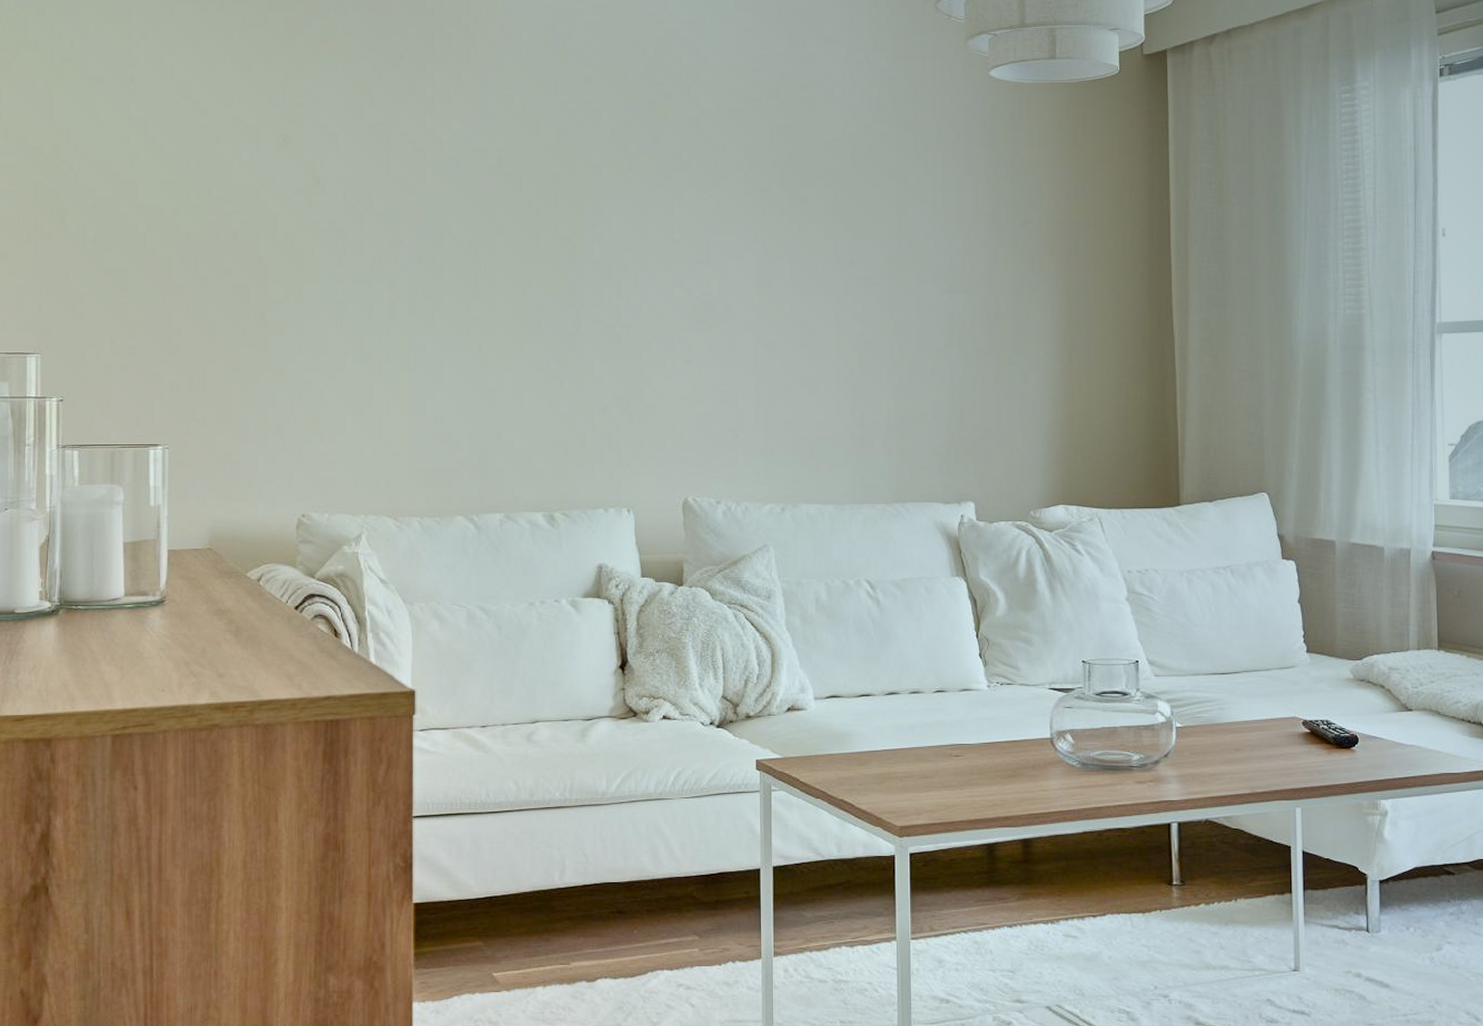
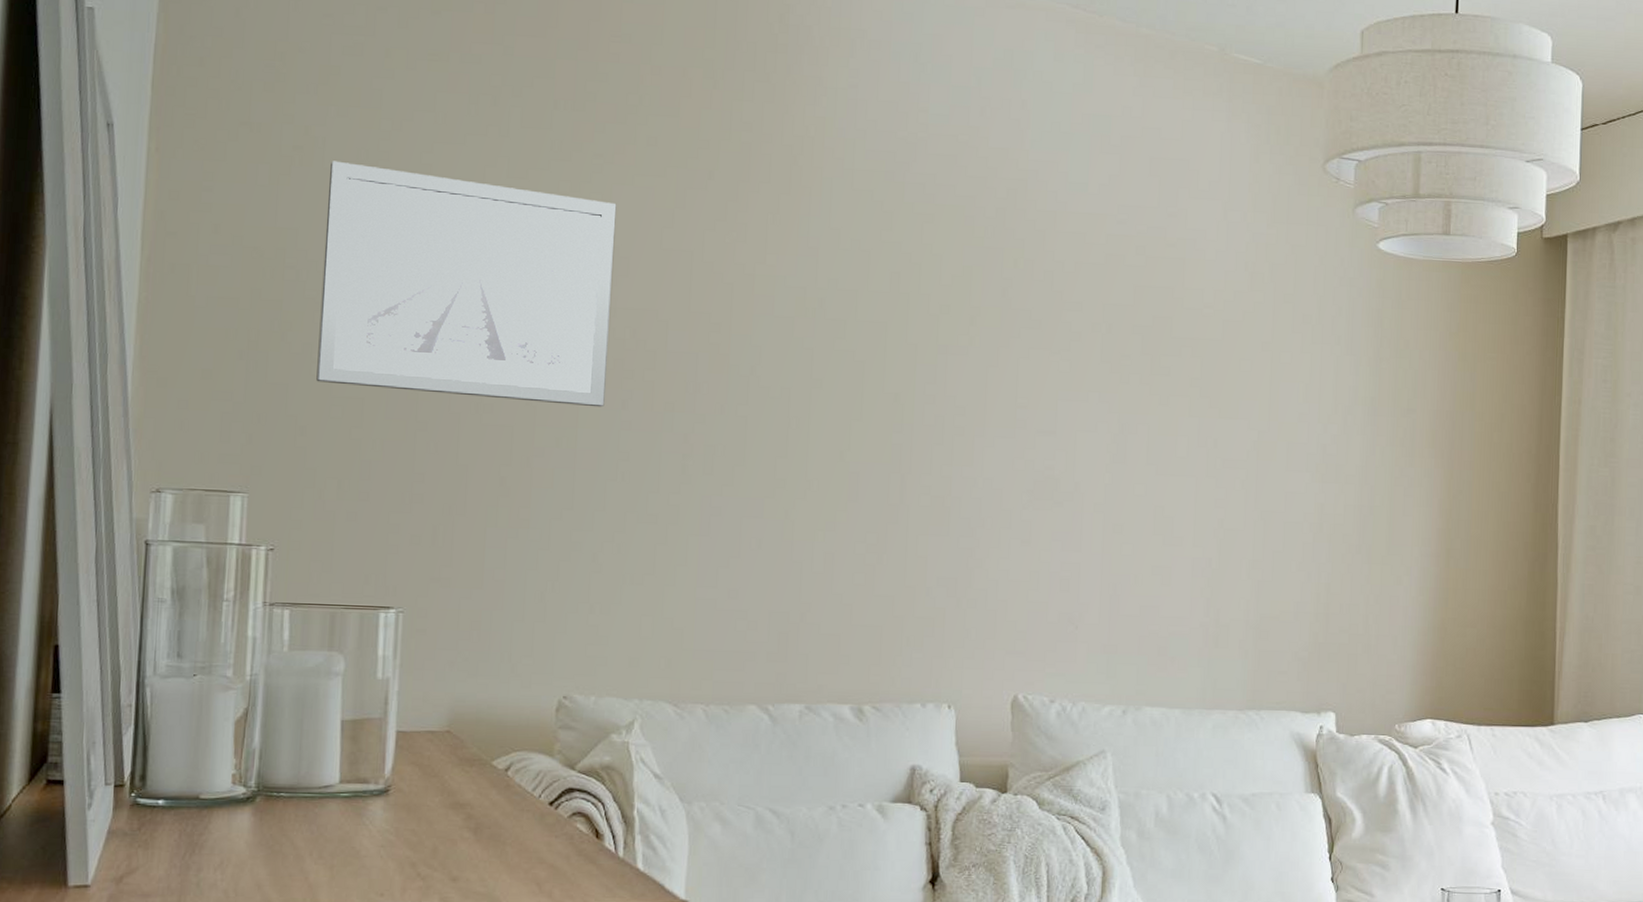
wall art: none [90,69,325,264] -> present [316,160,617,408]

